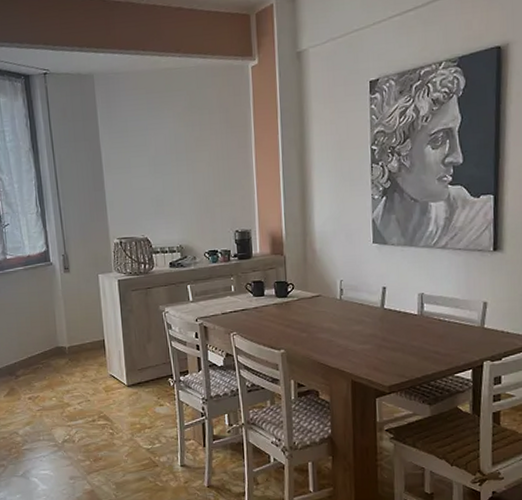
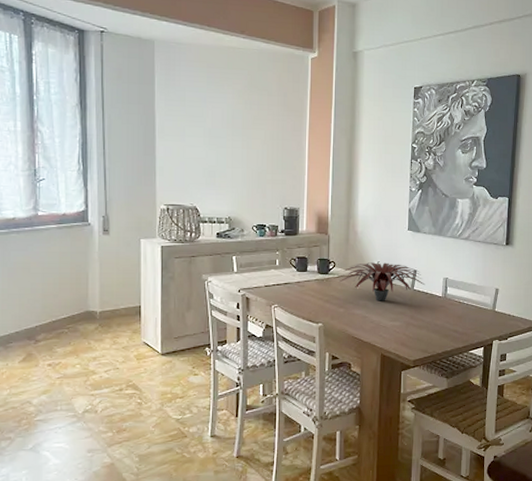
plant: none [300,280,397,324] -> present [340,262,425,301]

